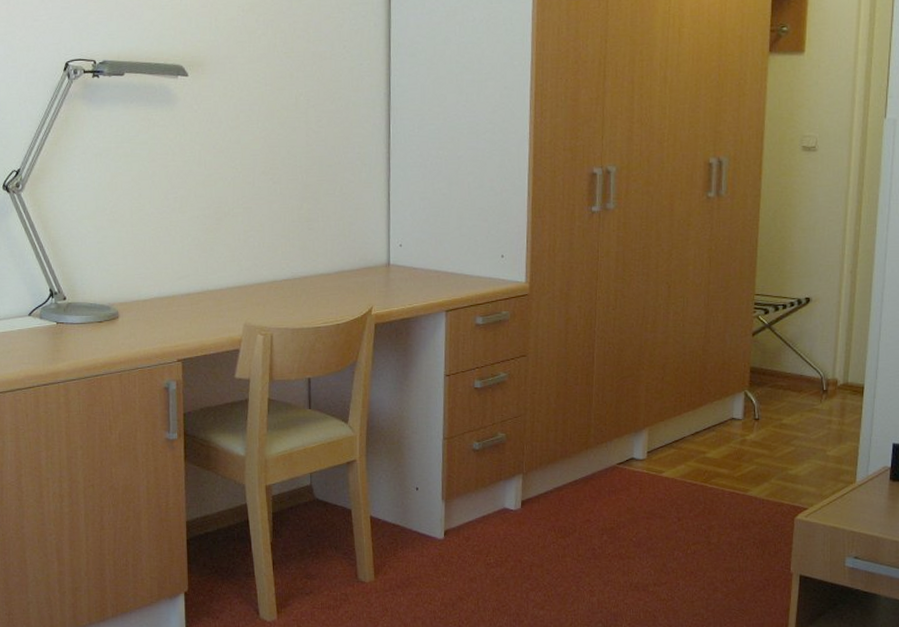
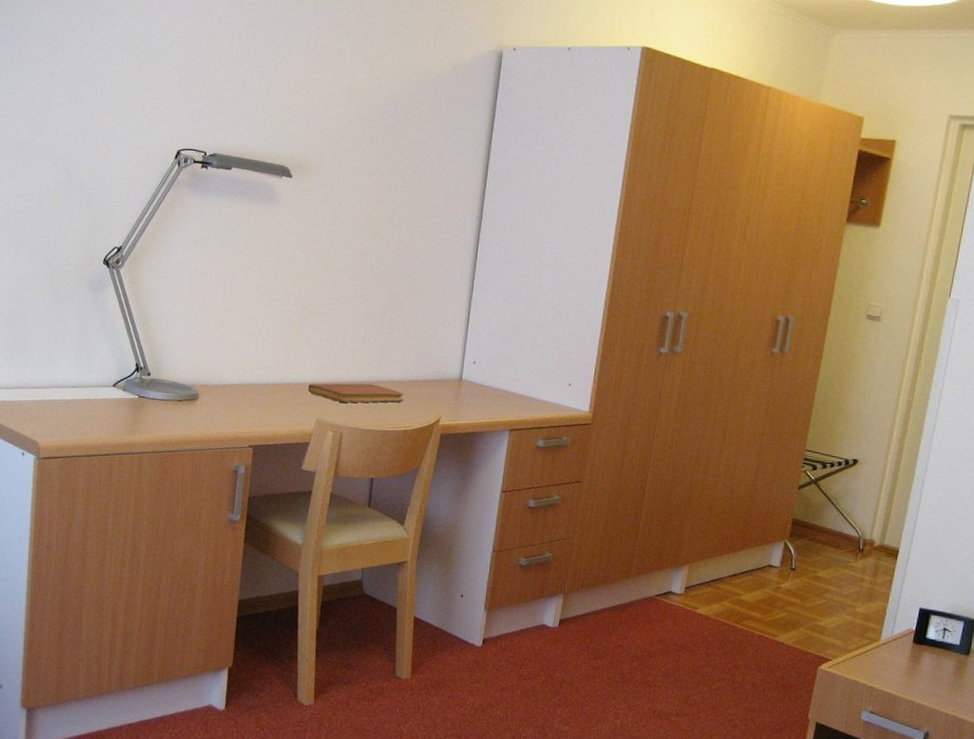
notebook: none [231,280,333,303] -> present [307,383,404,403]

